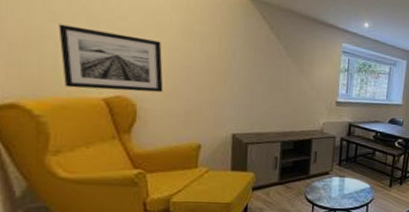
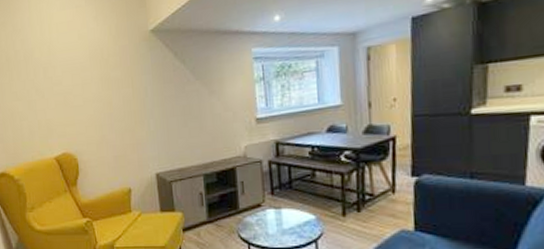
wall art: present [58,24,163,93] -> none [20,96,95,153]

